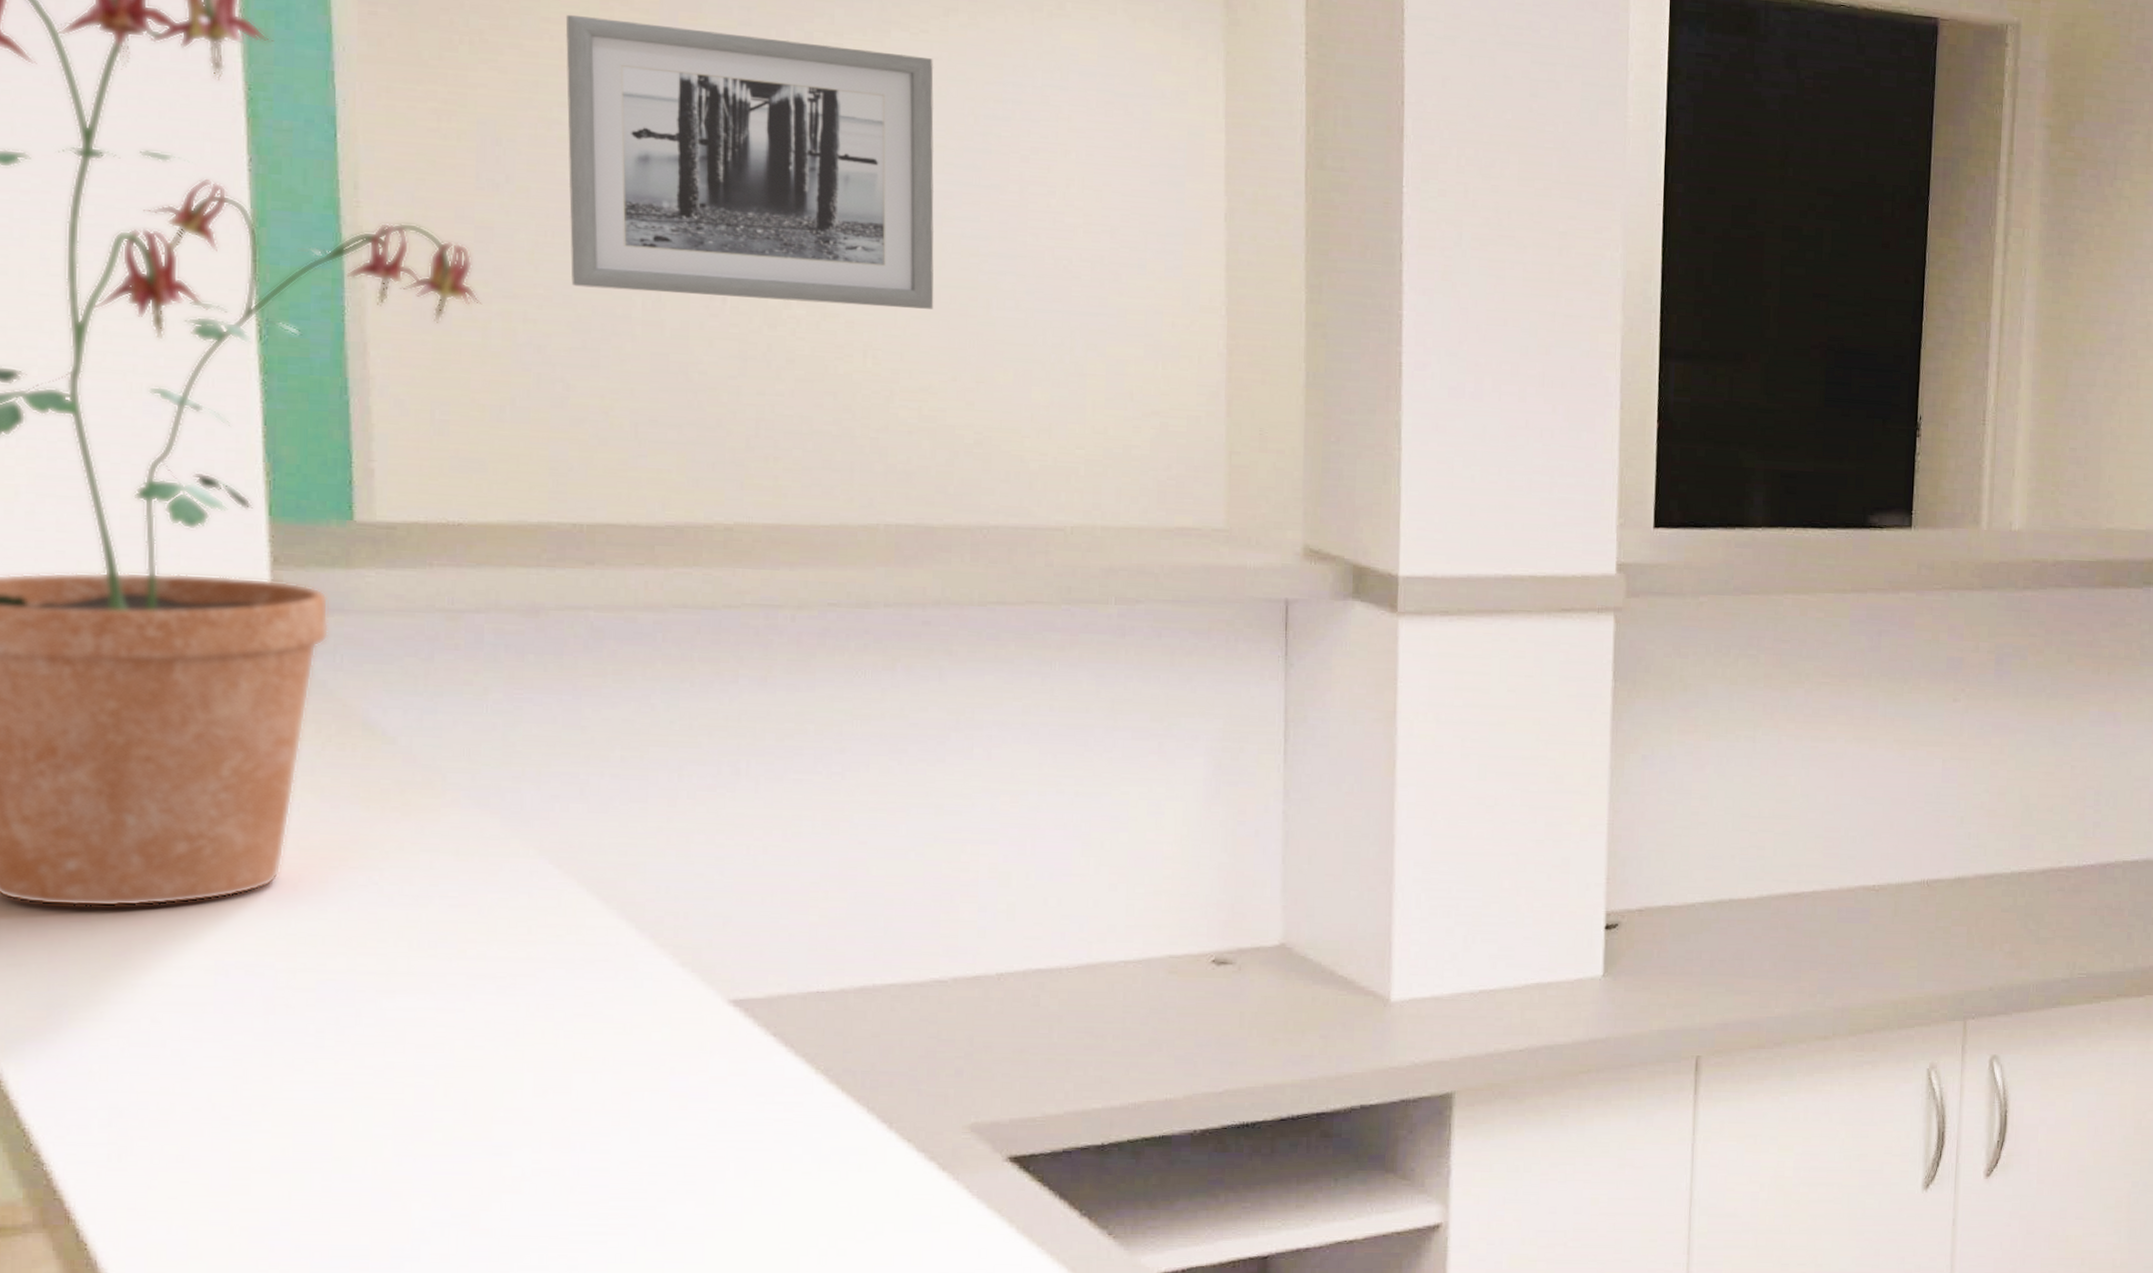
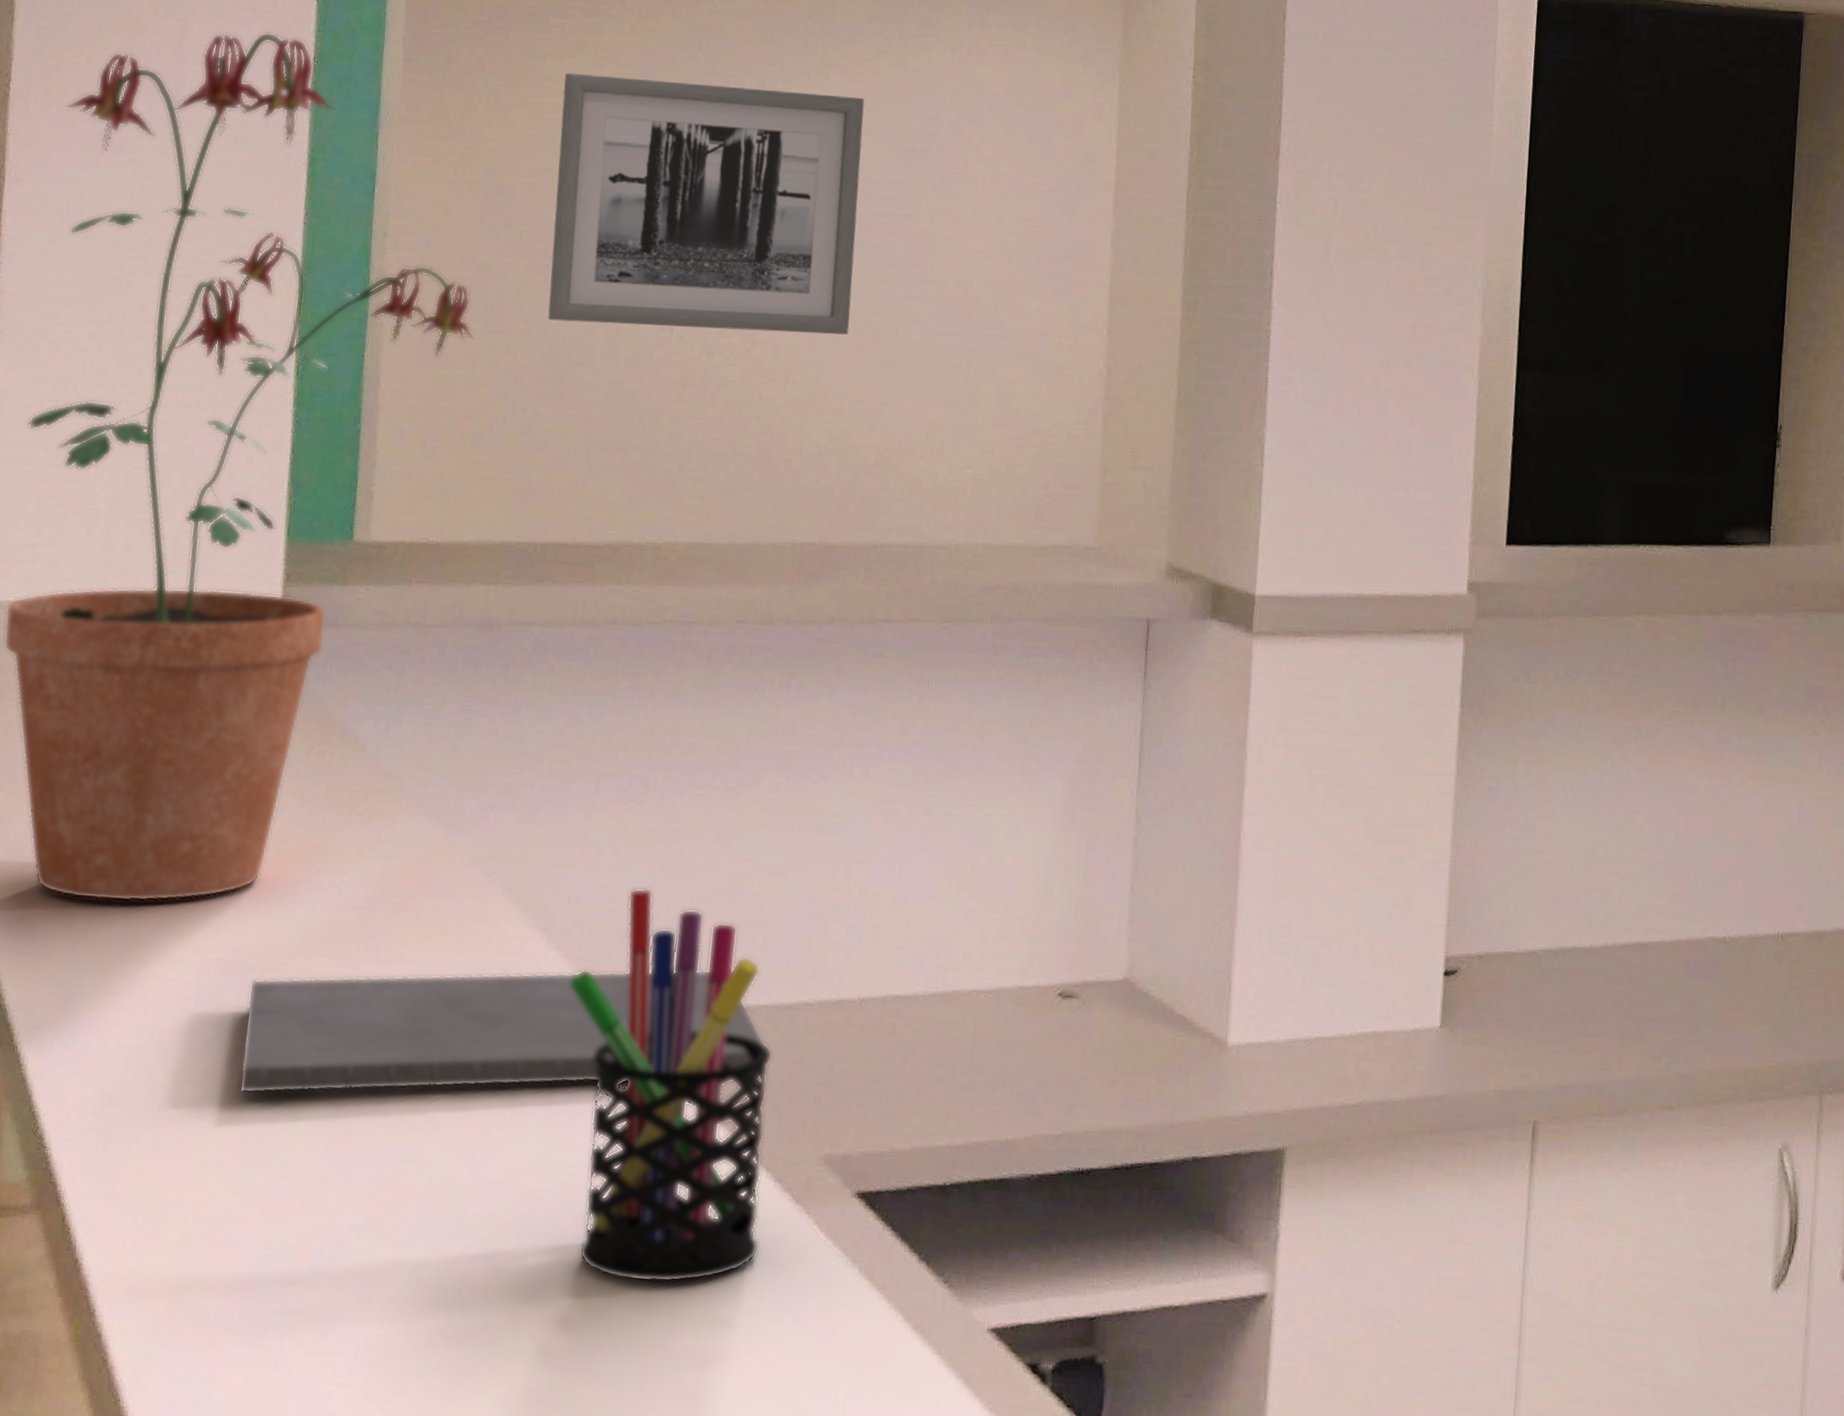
notepad: none [279,952,901,1098] -> present [238,969,768,1094]
pen holder: none [667,874,906,1255] -> present [569,887,773,1283]

